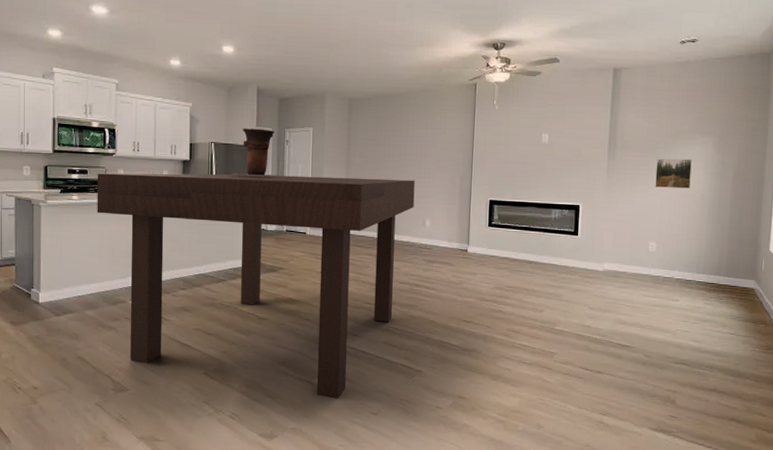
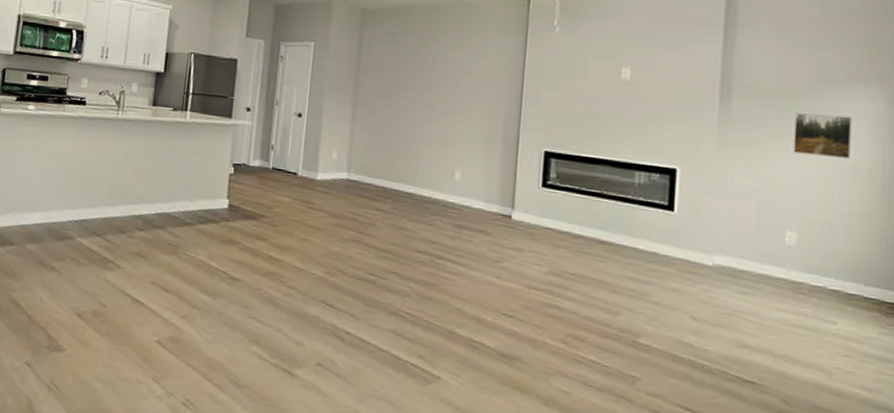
dining table: present [97,173,415,399] -> none [53,81,443,401]
vase: present [232,128,276,176] -> none [212,38,268,99]

